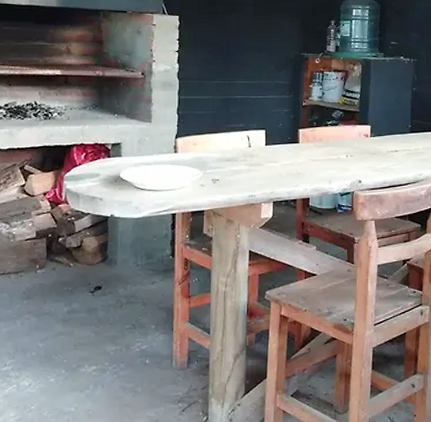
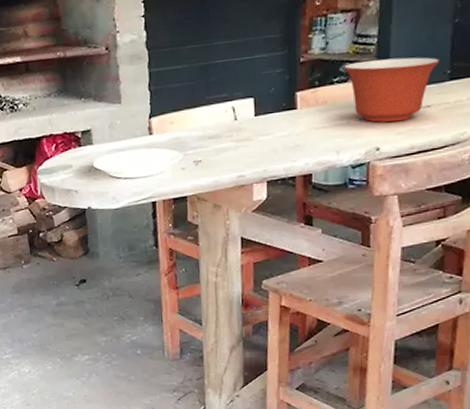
mixing bowl: none [336,111,404,161] -> present [344,57,440,123]

